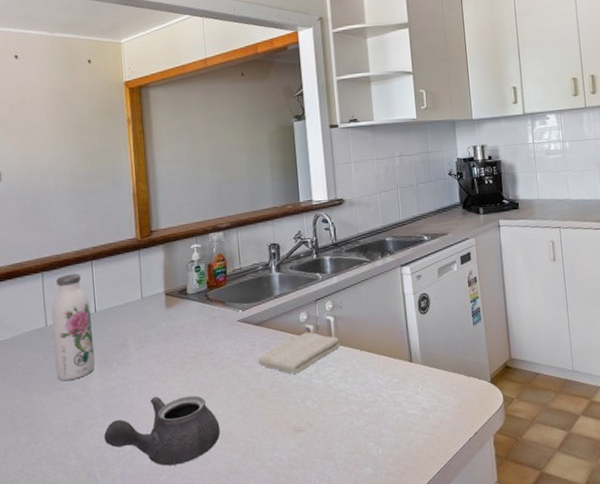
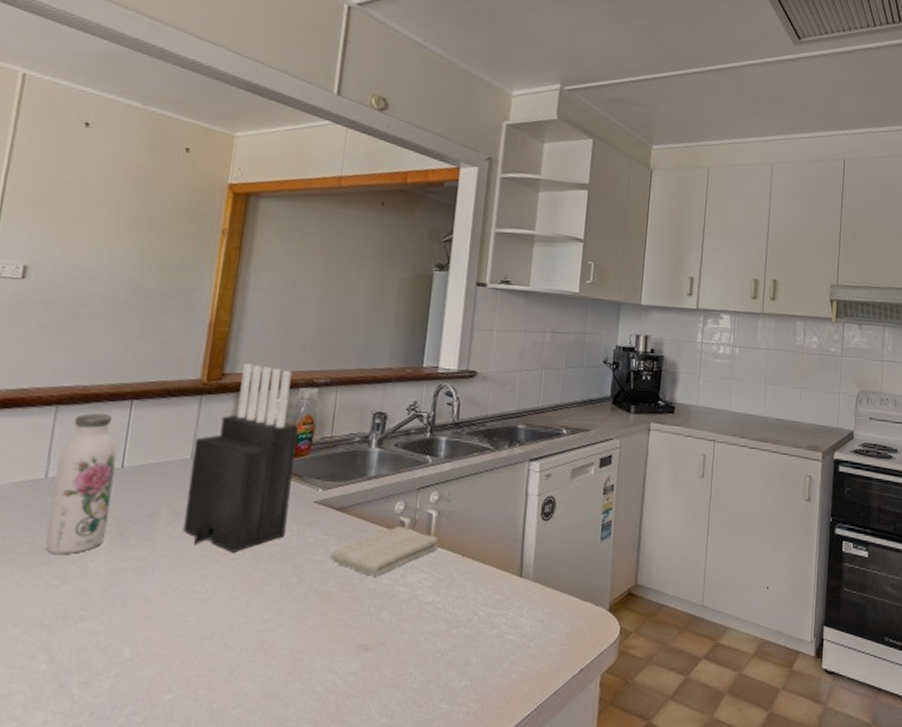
teapot: present [103,395,220,466] -> none [94,587,263,681]
knife block: none [141,220,221,367] -> present [182,364,298,553]

